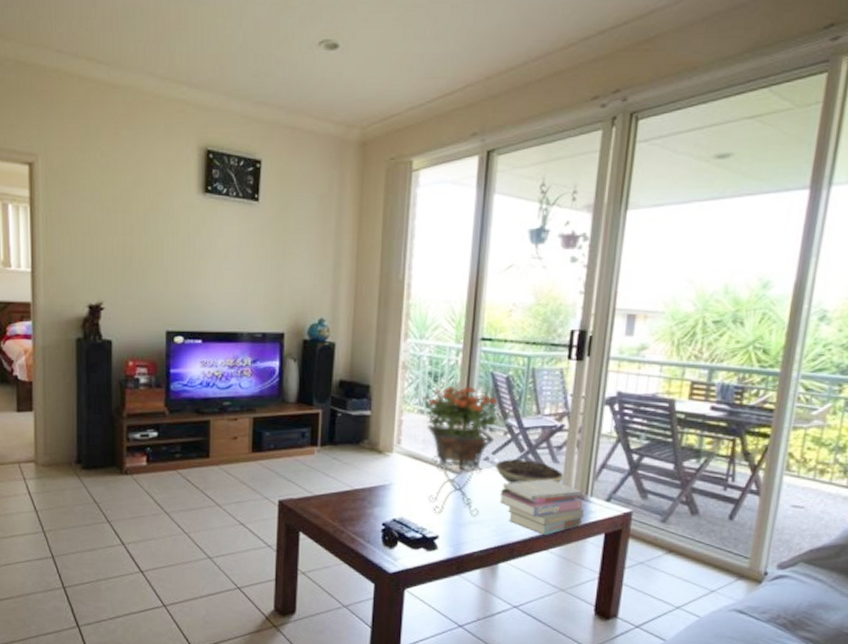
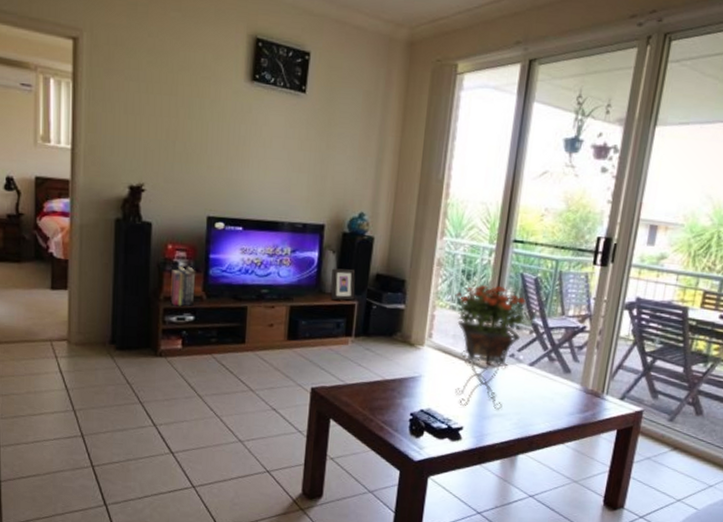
books: none [133,382,158,423] -> present [170,266,196,307]
picture frame: none [294,377,319,409] -> present [331,268,356,300]
decorative bowl: present [496,459,564,495] -> none [520,356,583,390]
books: present [500,479,584,535] -> none [523,377,599,430]

